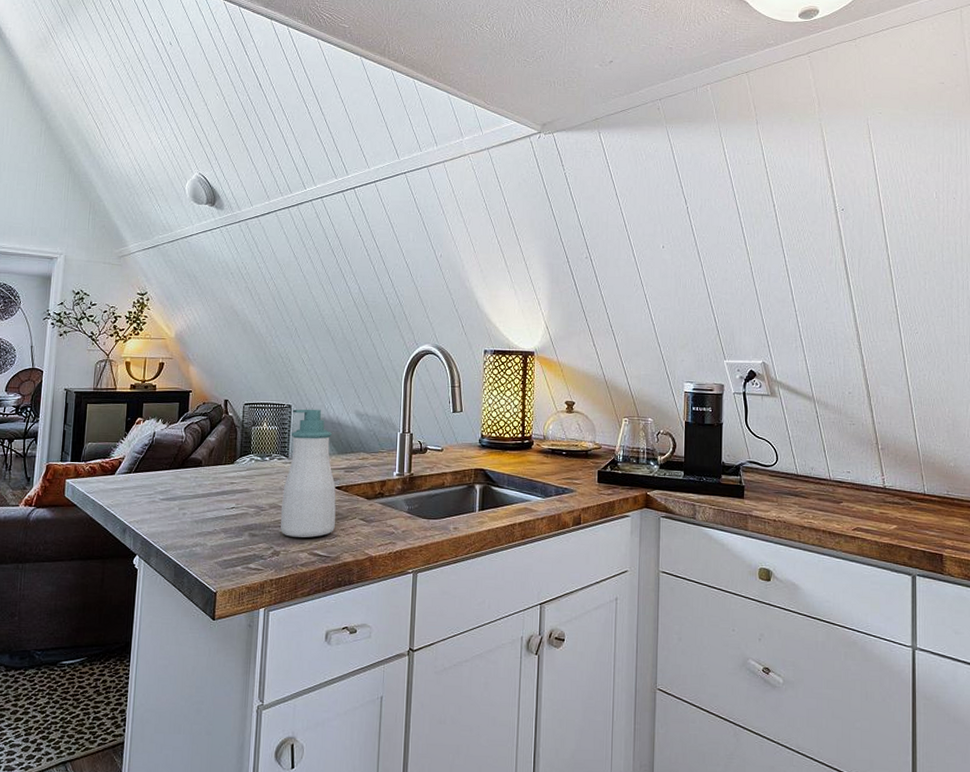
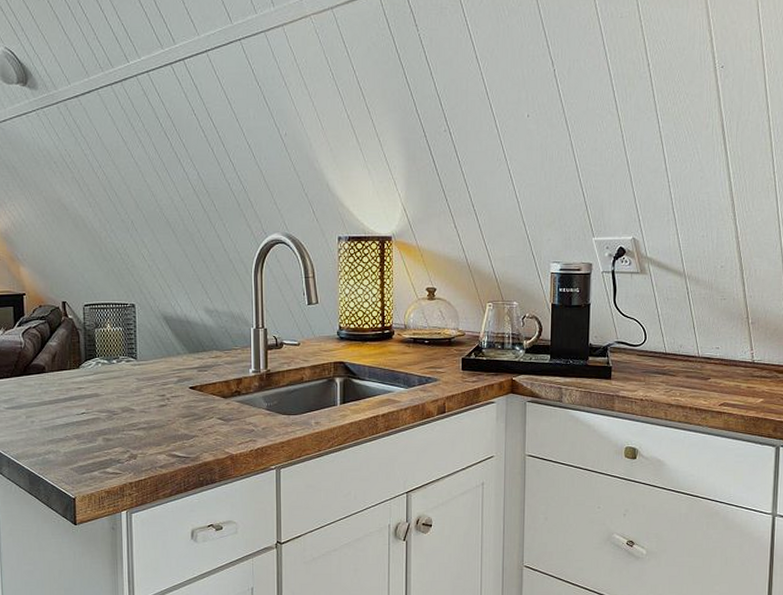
soap bottle: present [280,409,336,538] -> none [134,307,192,439]

